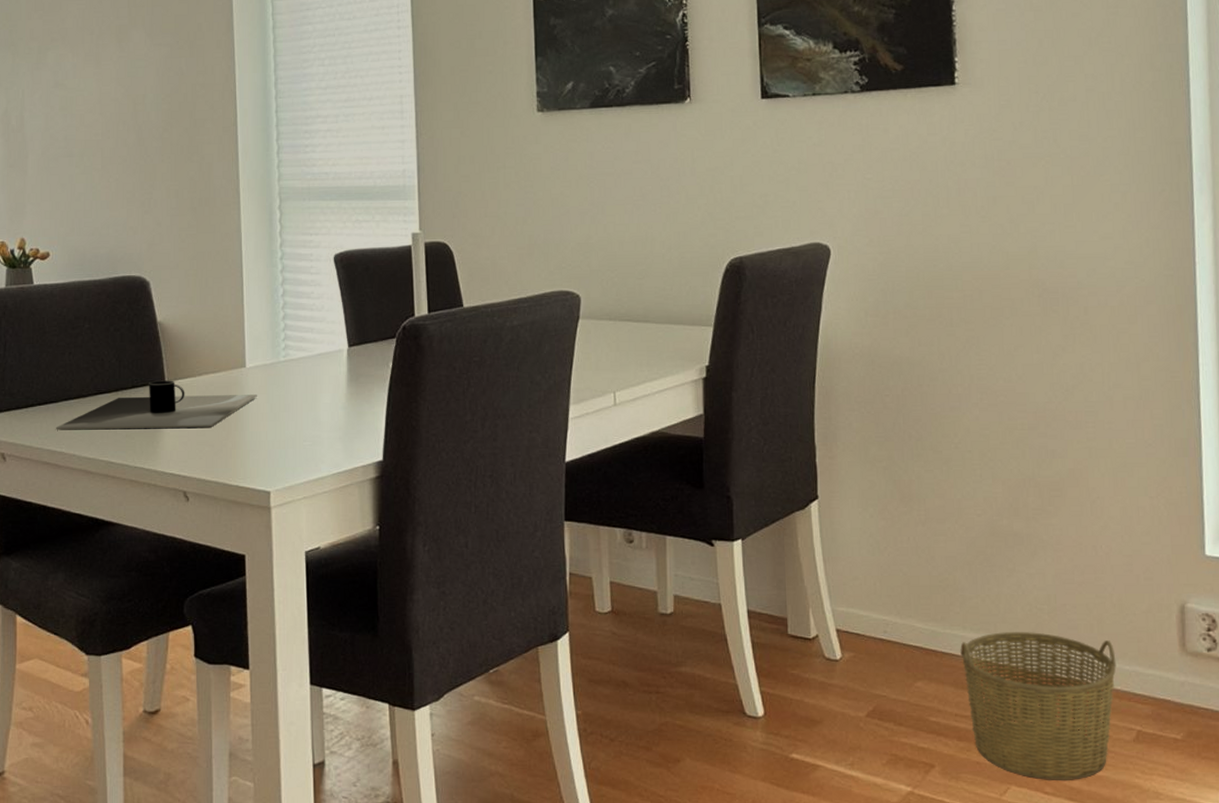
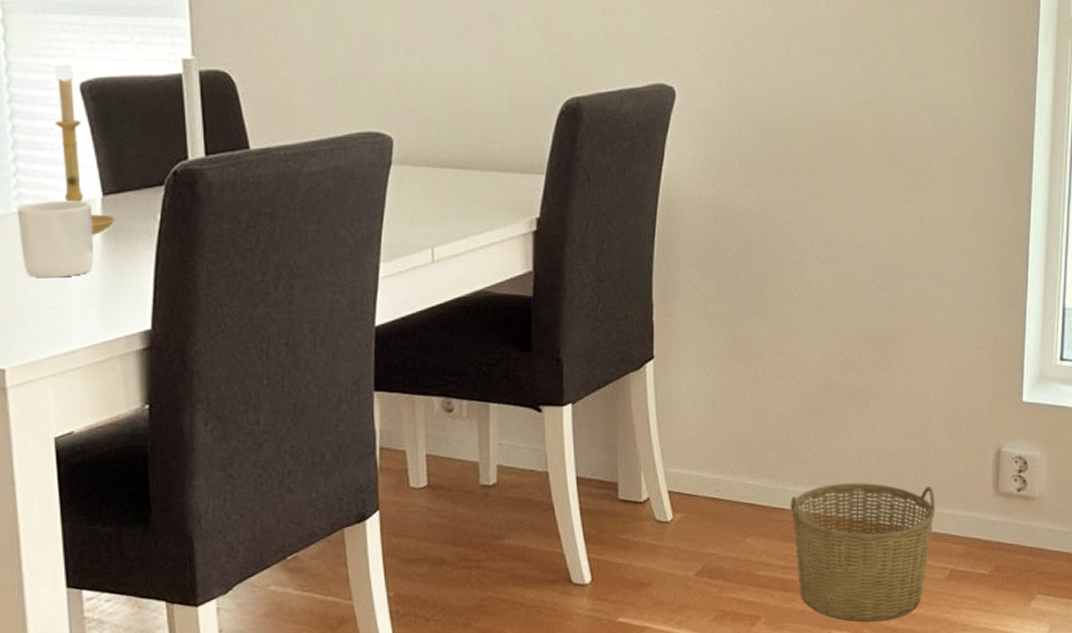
mug: none [284,351,341,416] -> present [16,201,94,278]
candle holder: none [314,239,357,380] -> present [53,63,115,235]

